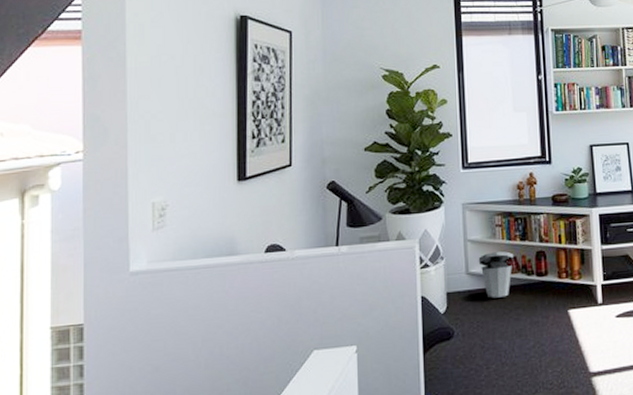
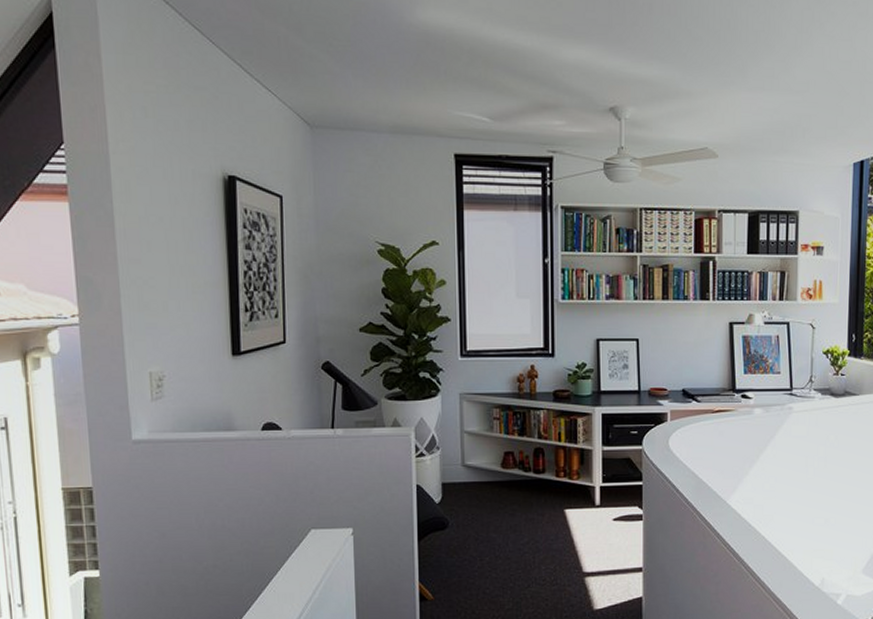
trash can: present [478,251,513,299] -> none [474,446,510,492]

